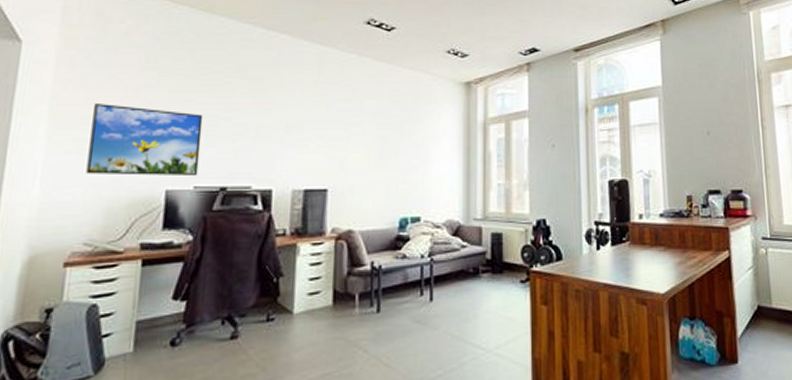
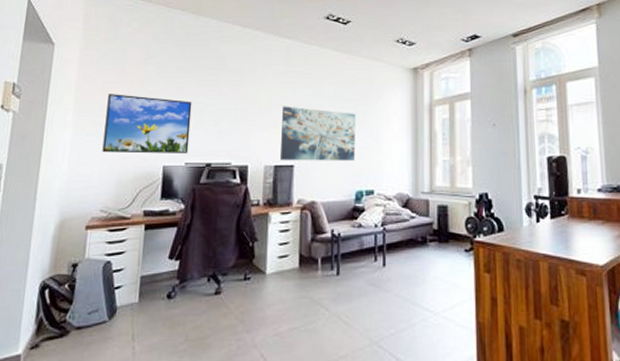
wall art: none [311,122,400,185] -> present [280,106,355,161]

